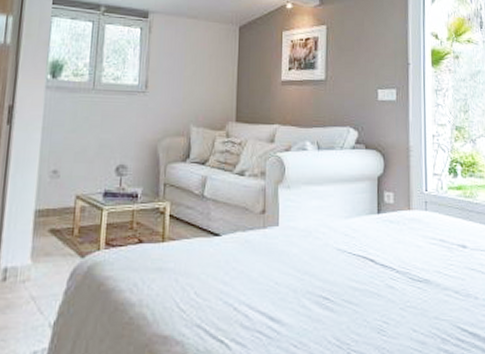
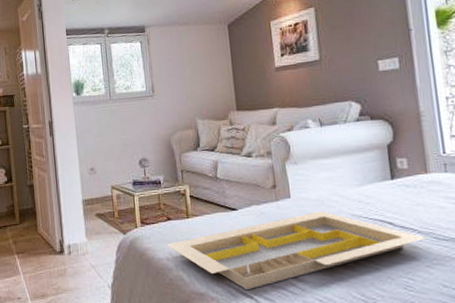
serving tray: none [132,243,404,333] -> present [166,211,427,291]

